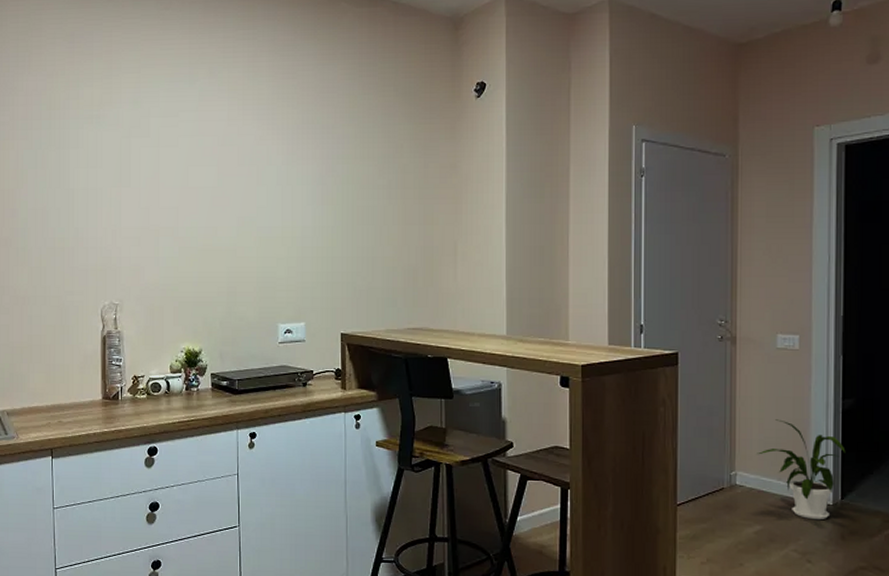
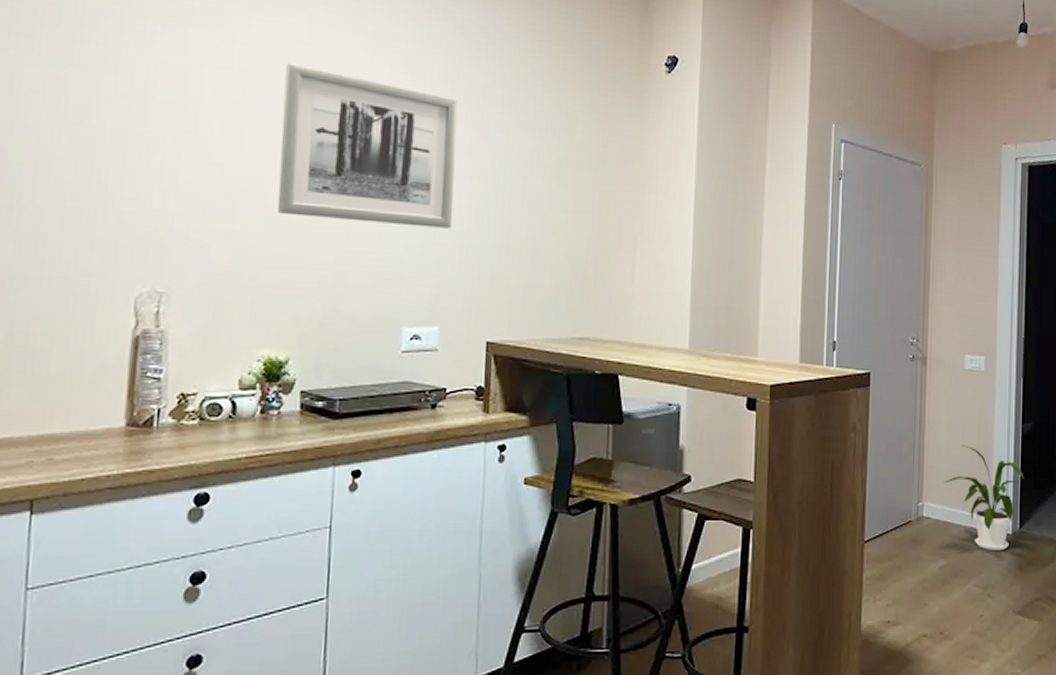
wall art: none [185,127,310,245] -> present [277,63,458,229]

